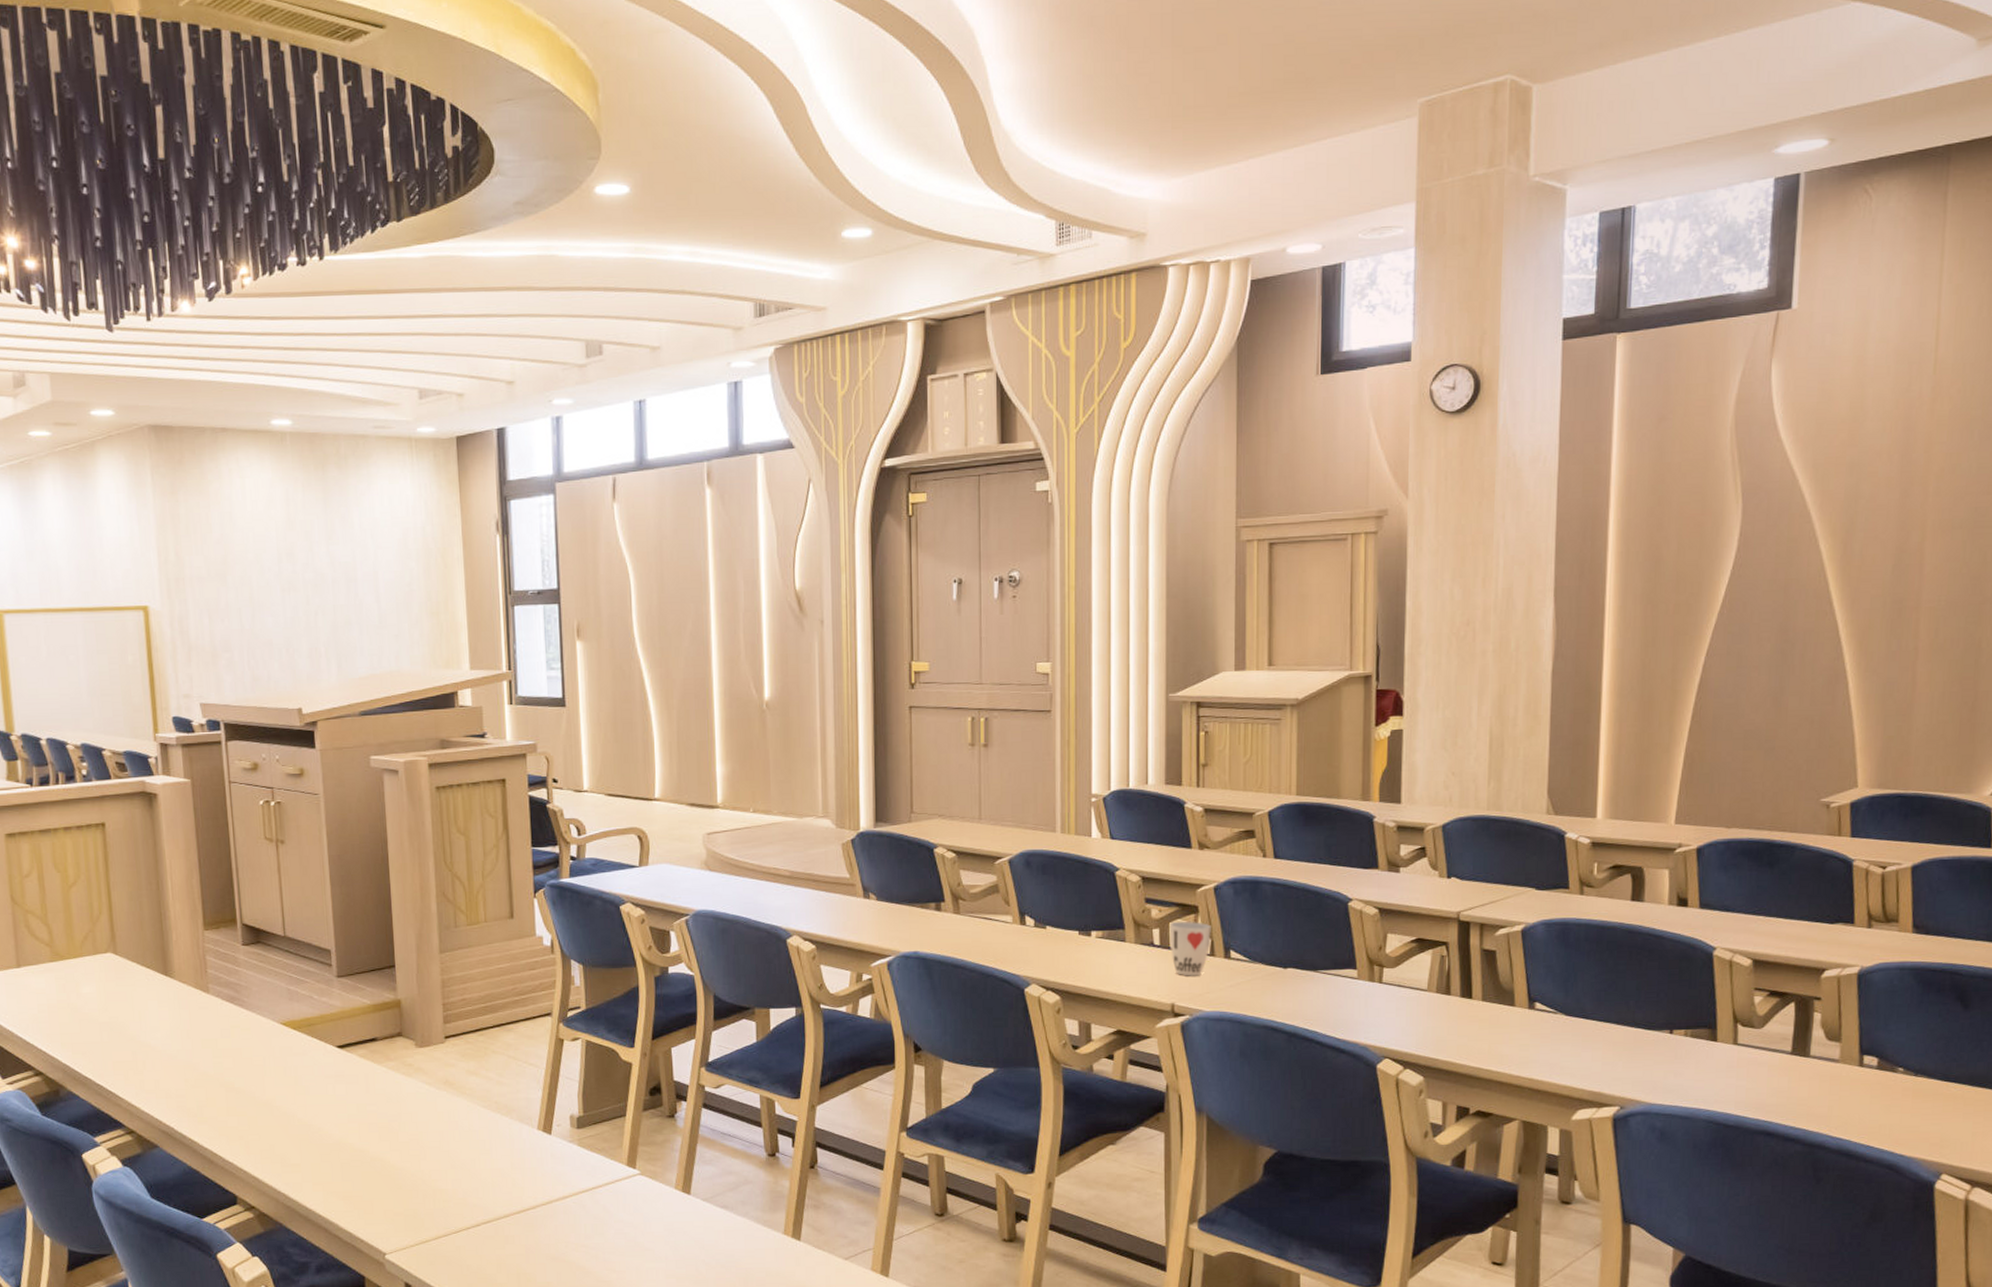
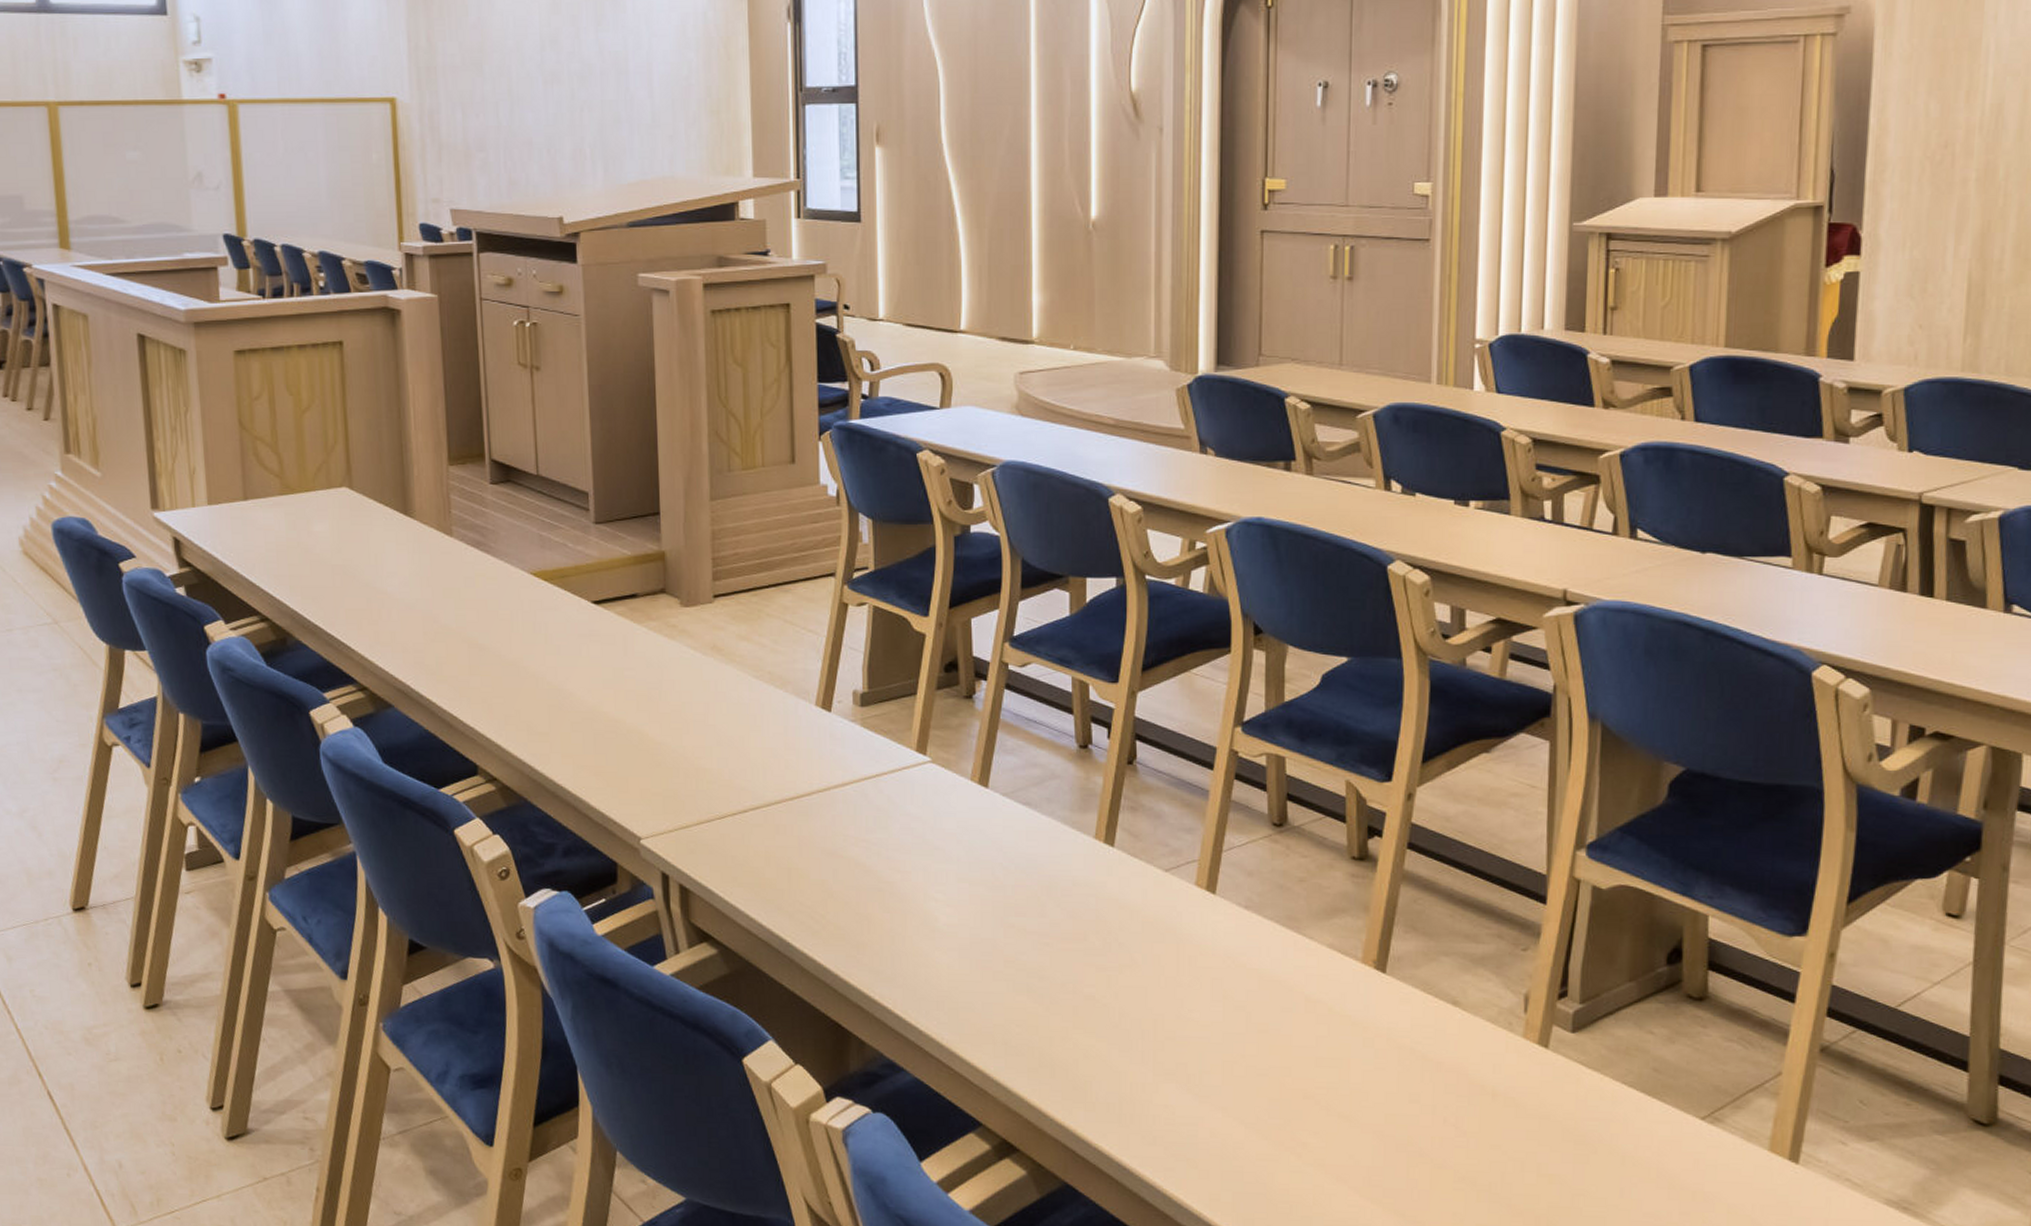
cup: present [1169,921,1211,976] -> none [1563,492,1615,558]

